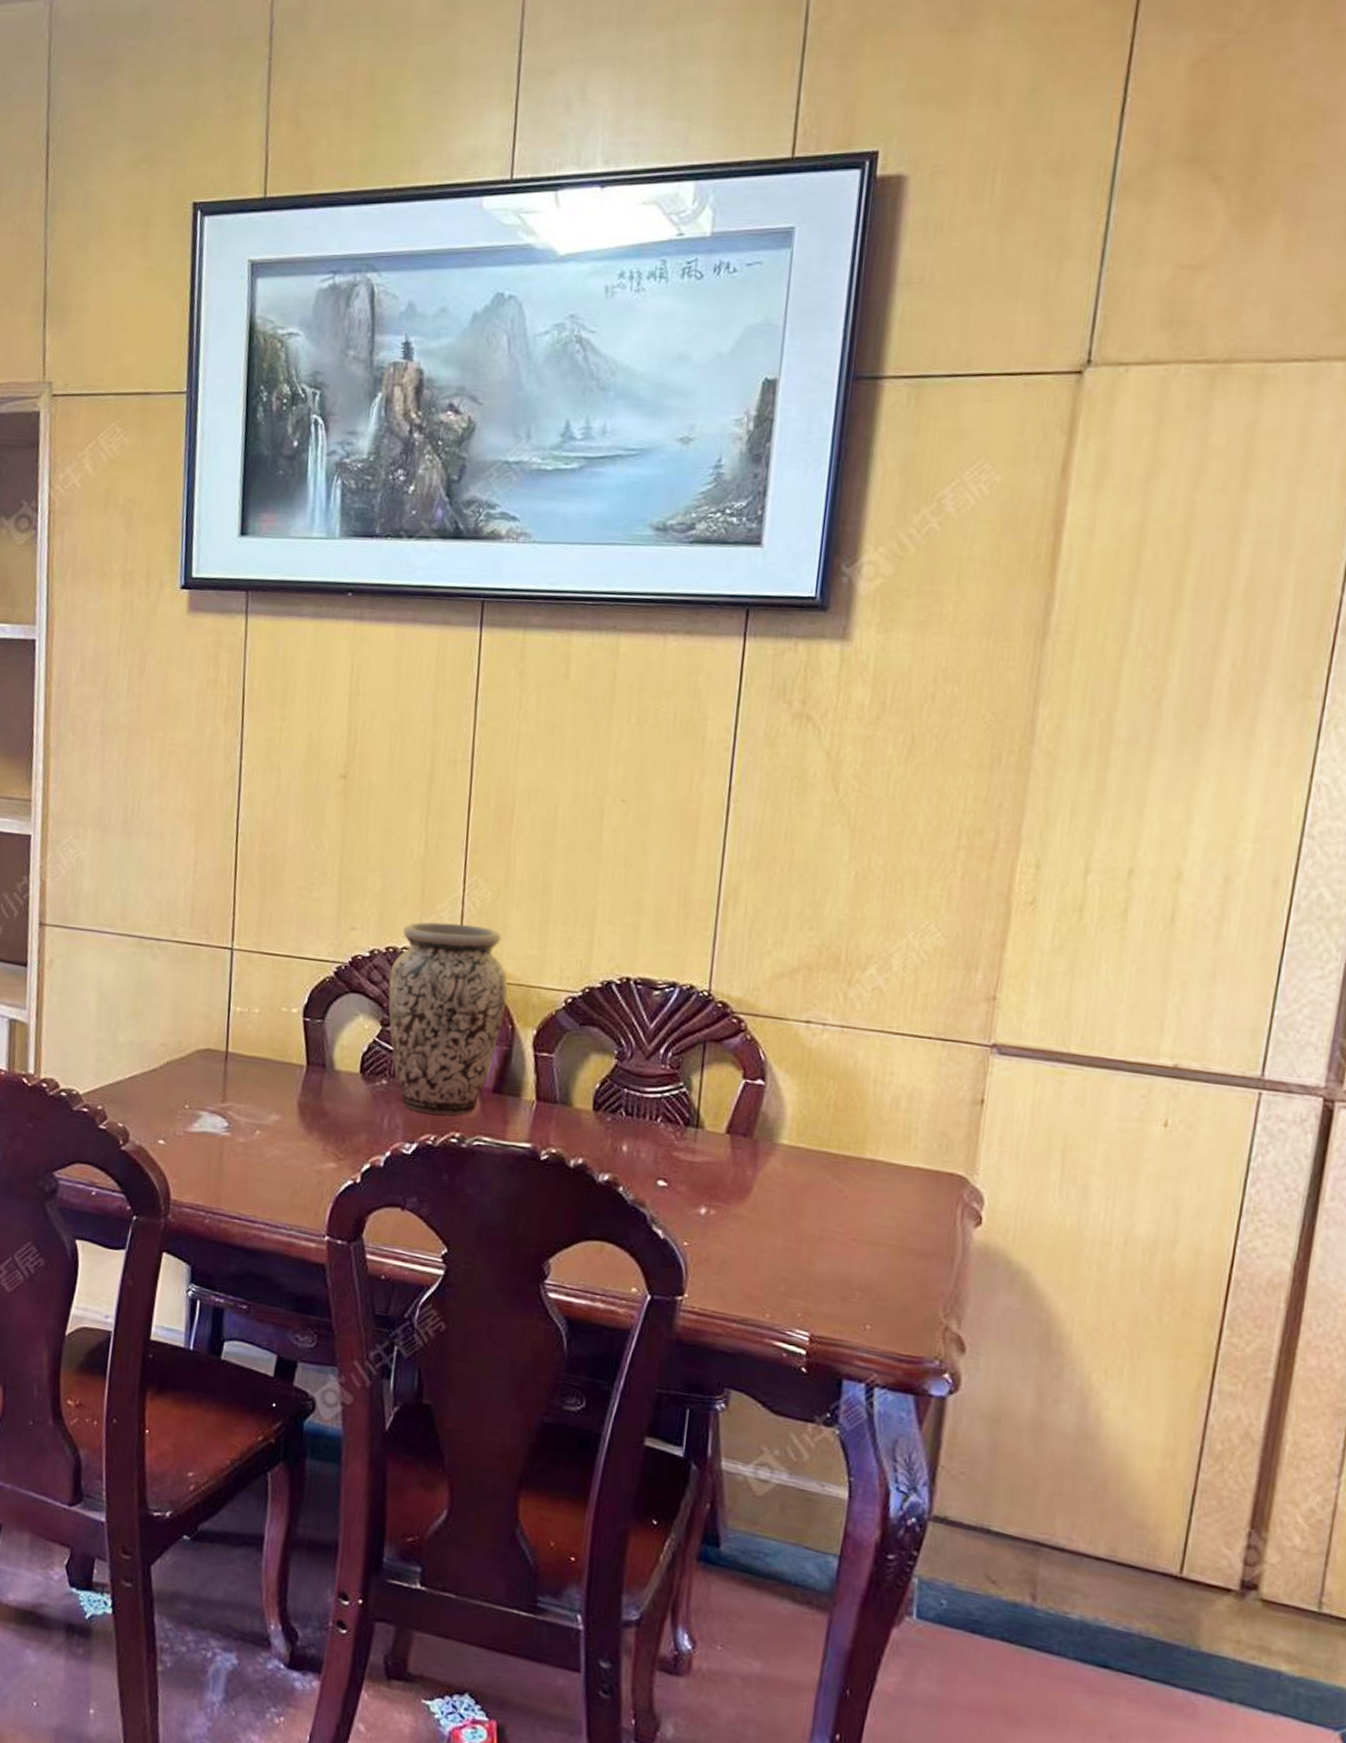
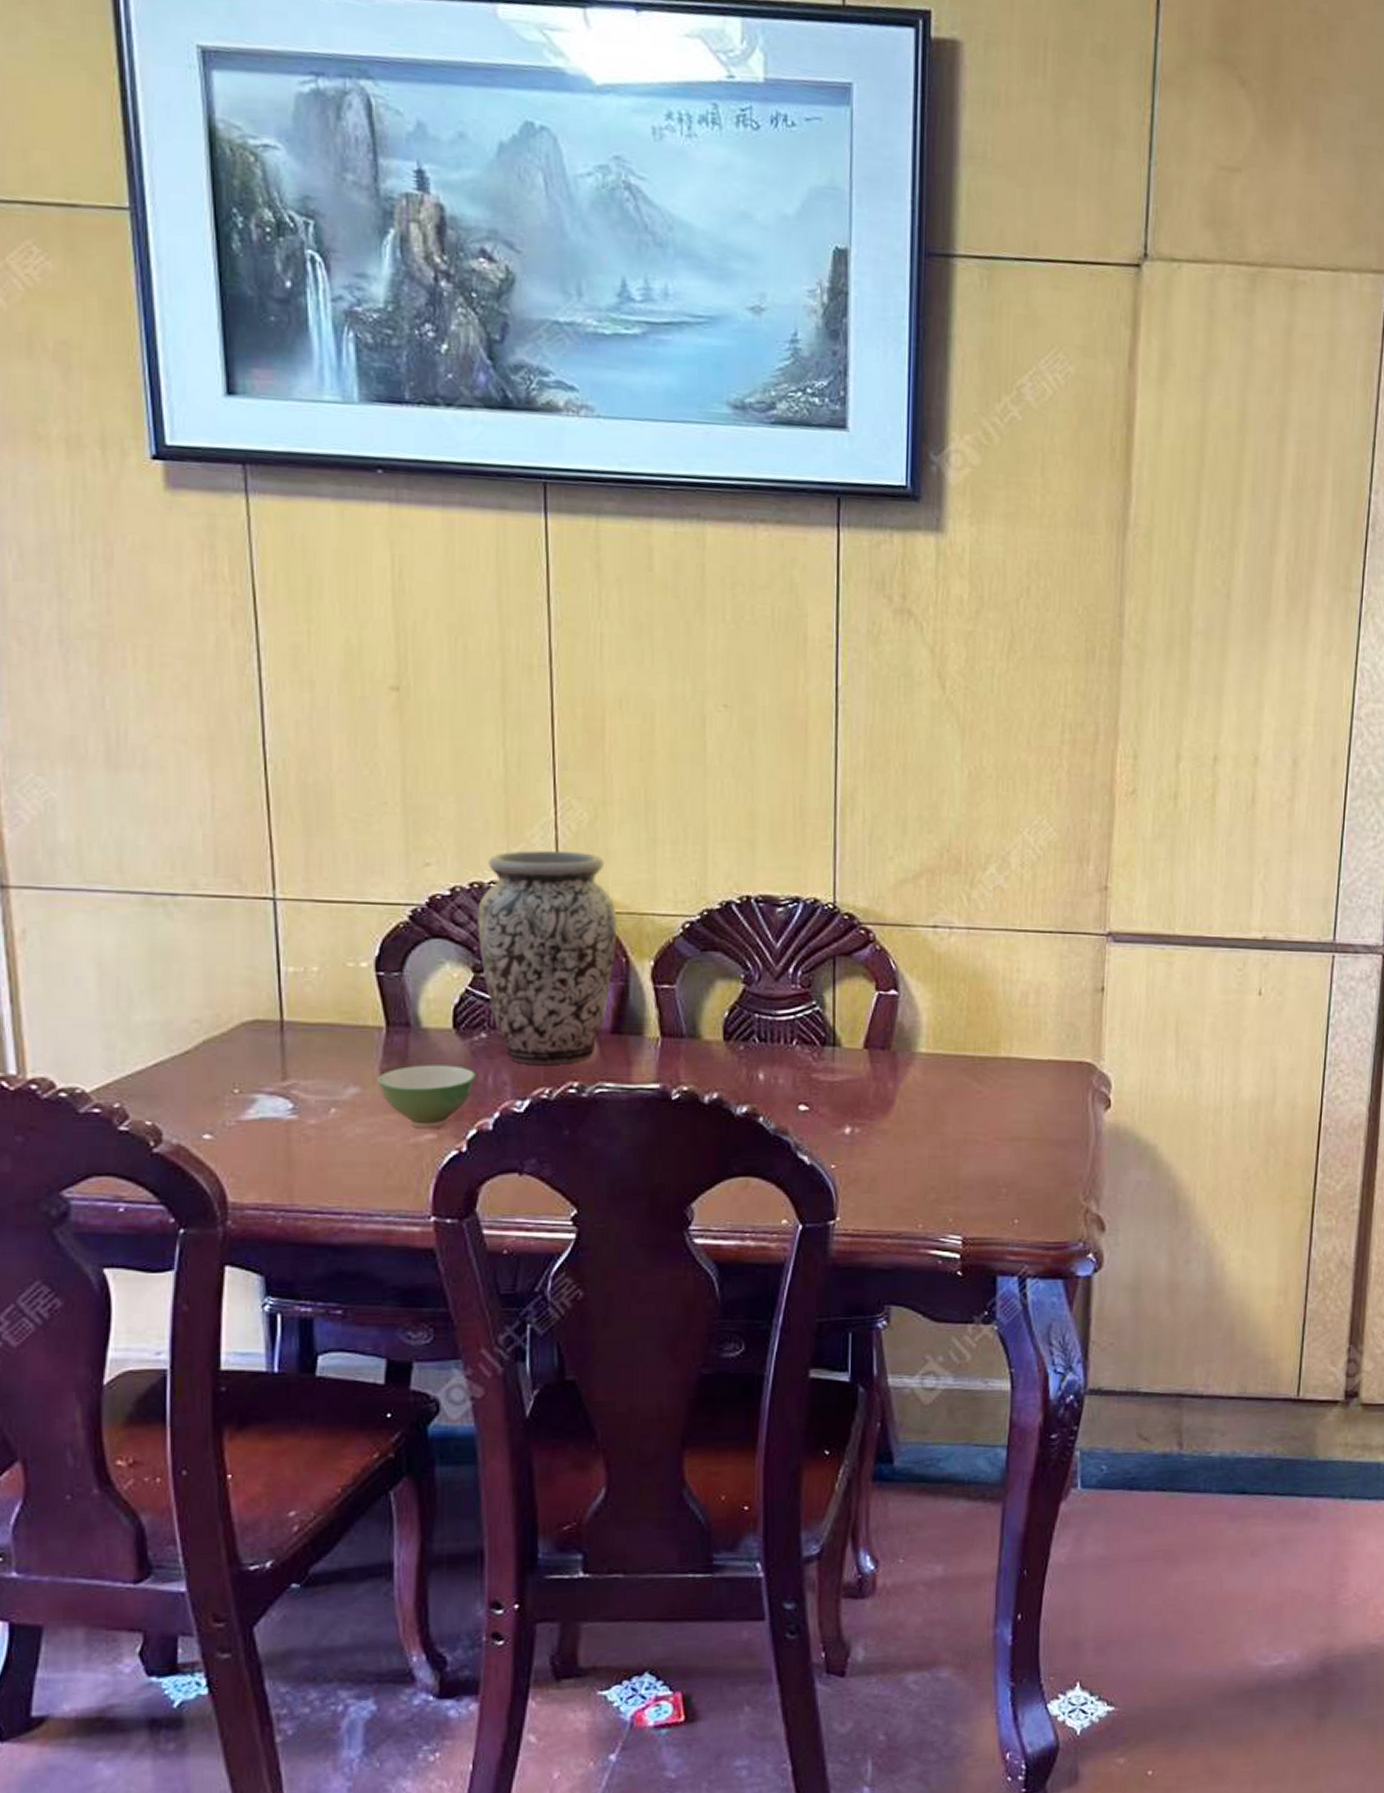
bowl: none [294,1101,376,1160] -> present [377,1065,478,1129]

